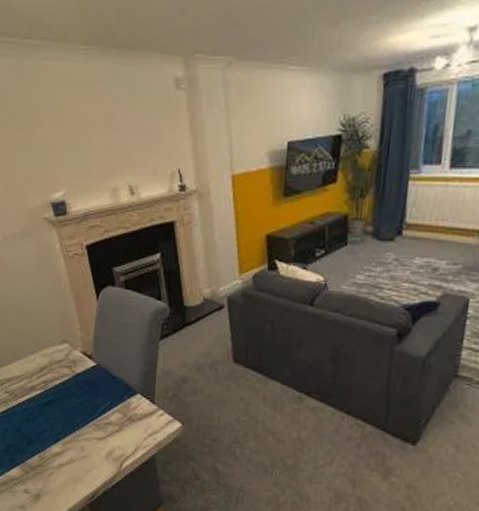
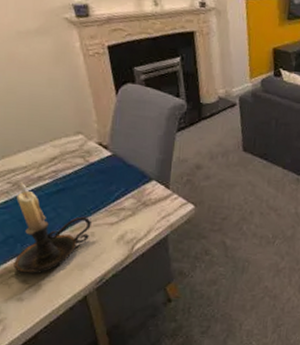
candle holder: none [14,391,81,485] -> present [13,182,91,275]

